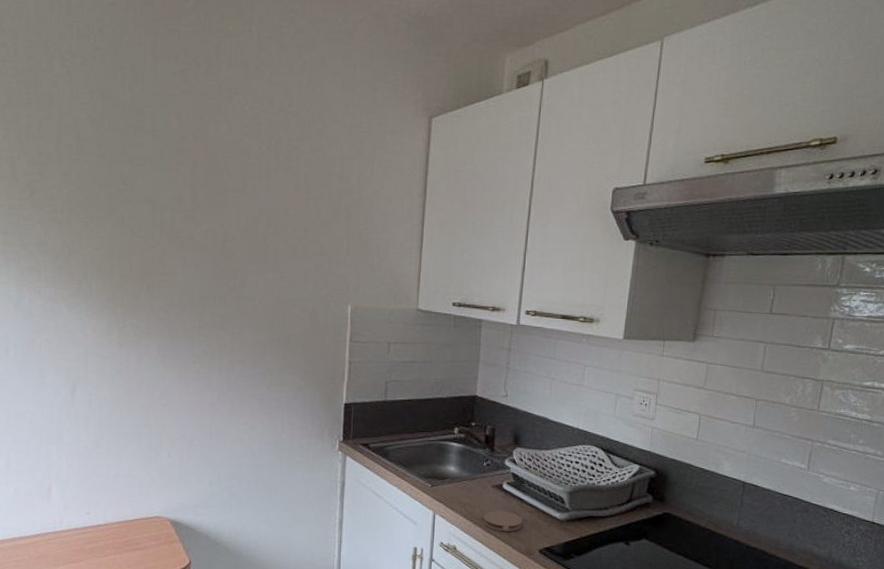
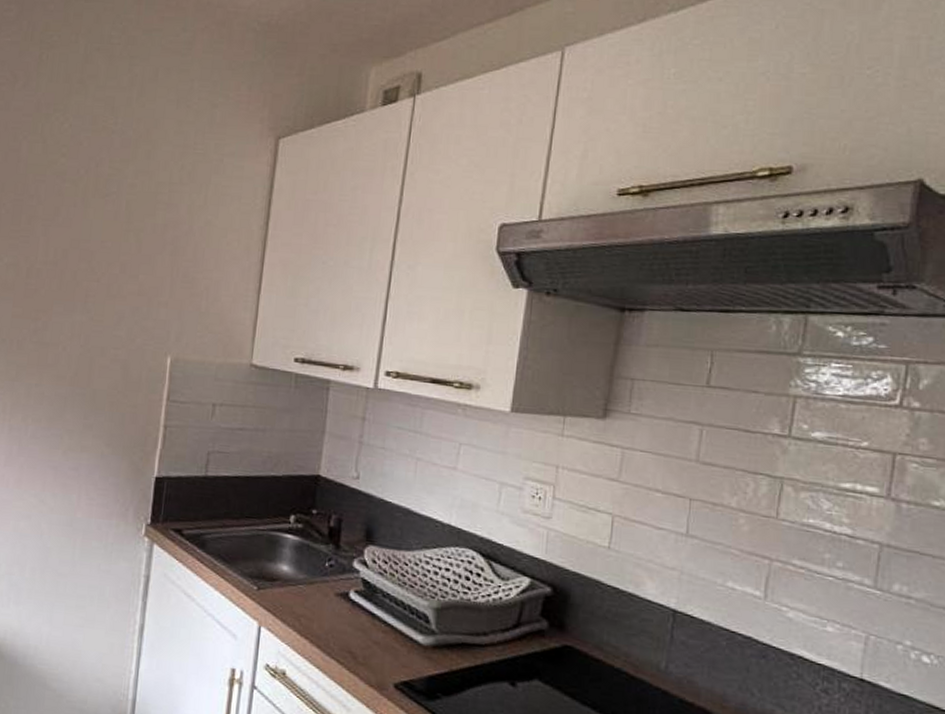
coaster: present [482,510,523,531] -> none [321,626,374,657]

